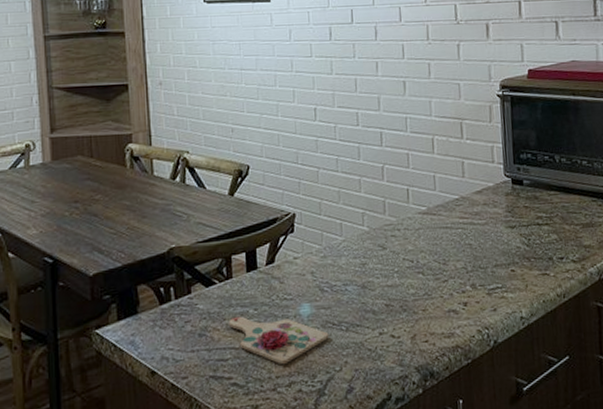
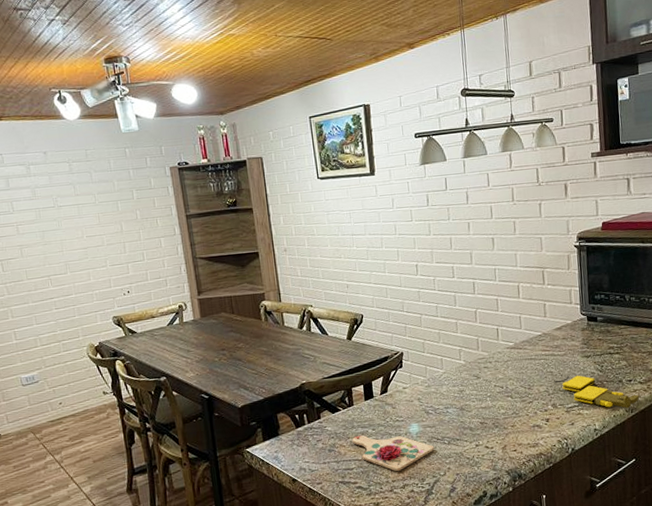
toy figurine: none [473,248,573,293] -> present [554,375,640,409]

